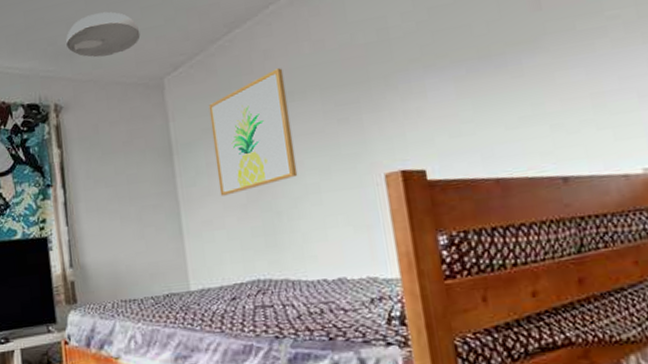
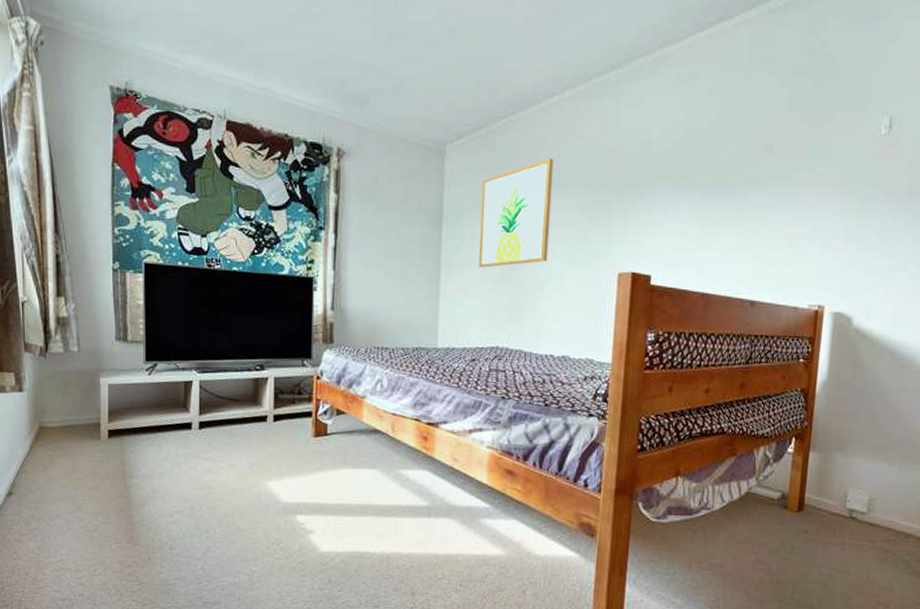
ceiling light: present [66,11,141,58] -> none [358,63,432,110]

